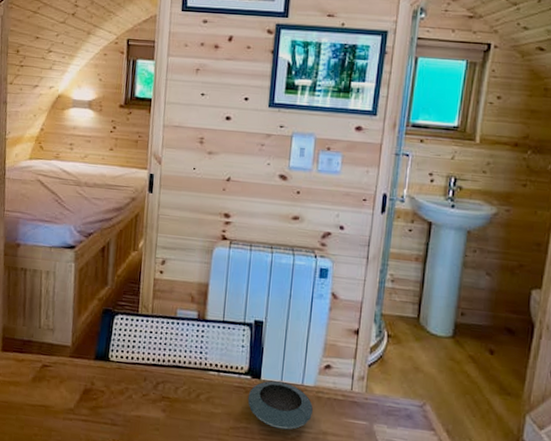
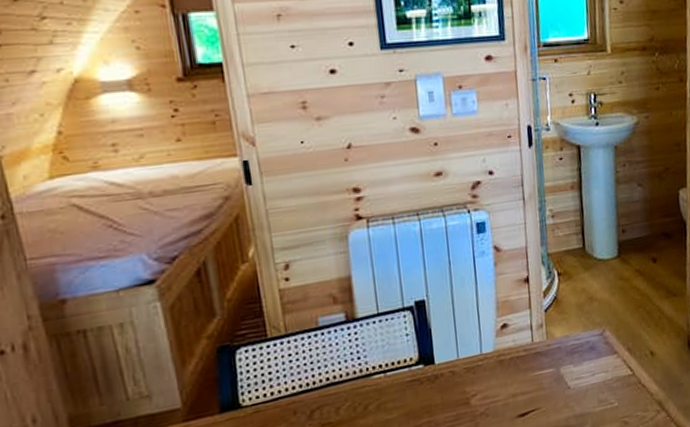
saucer: present [247,380,313,430] -> none [424,357,498,411]

